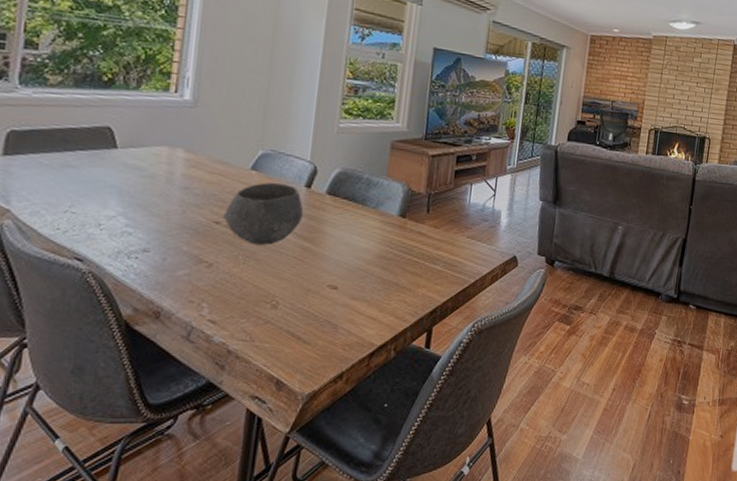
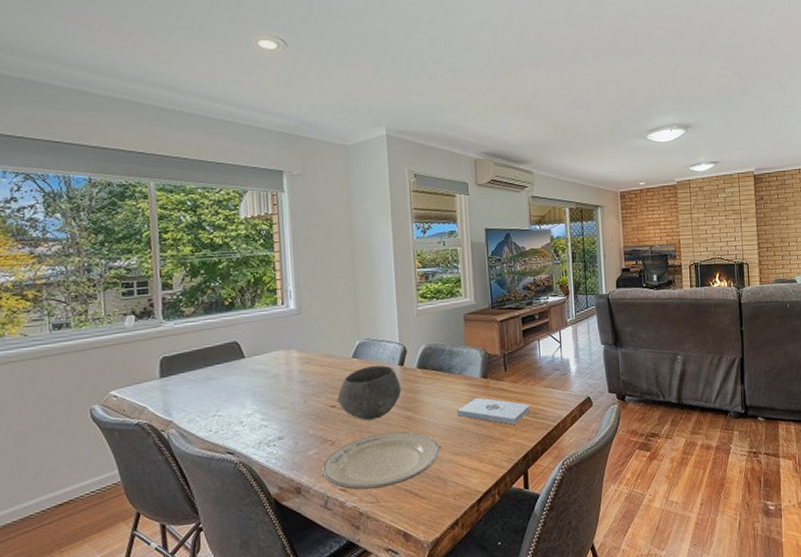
plate: none [191,262,337,325] -> present [322,431,440,490]
notepad: none [363,239,448,275] -> present [457,398,530,425]

